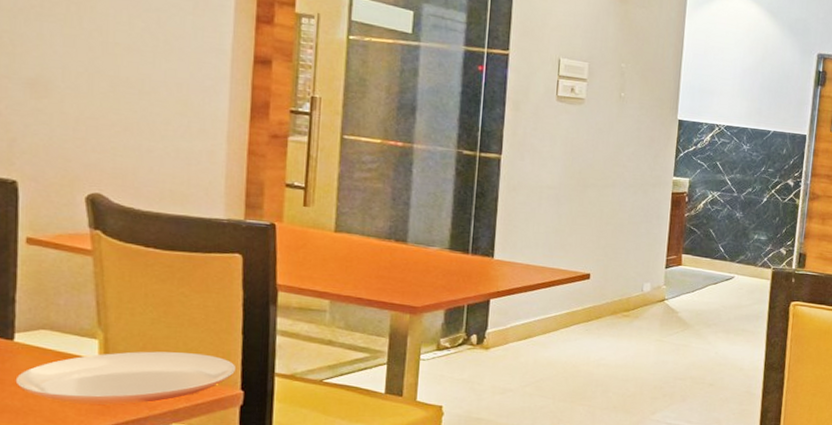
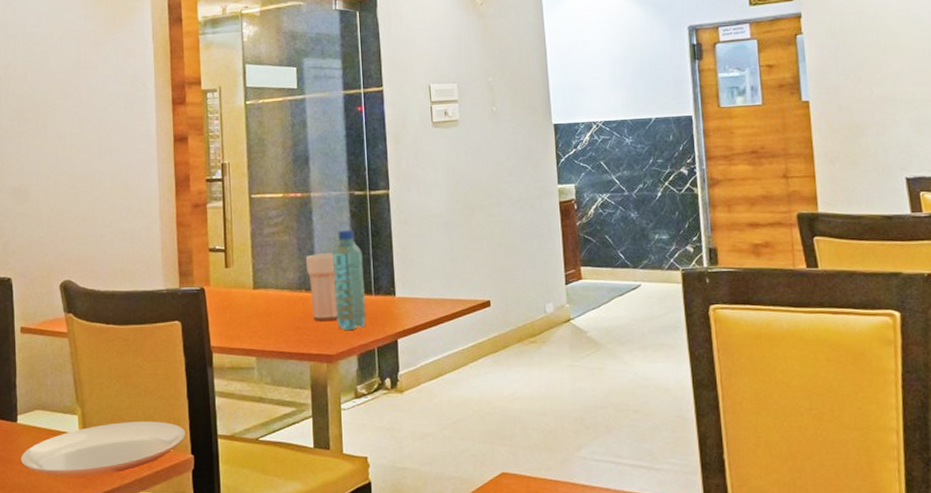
cup: none [399,206,432,274] -> present [305,252,338,322]
water bottle: none [426,186,464,285] -> present [332,229,367,330]

